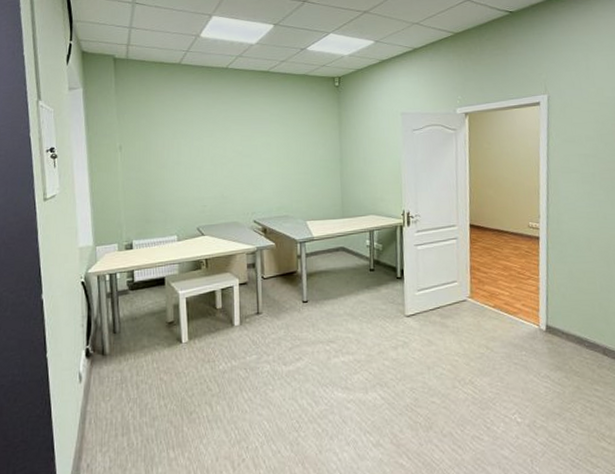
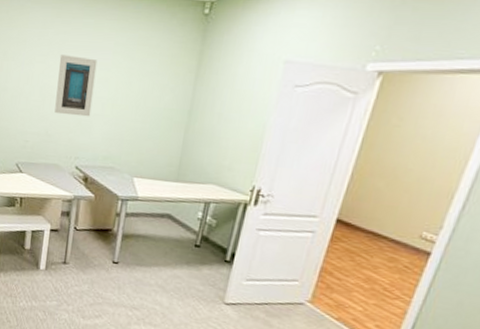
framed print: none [224,128,260,178] -> present [54,55,98,117]

